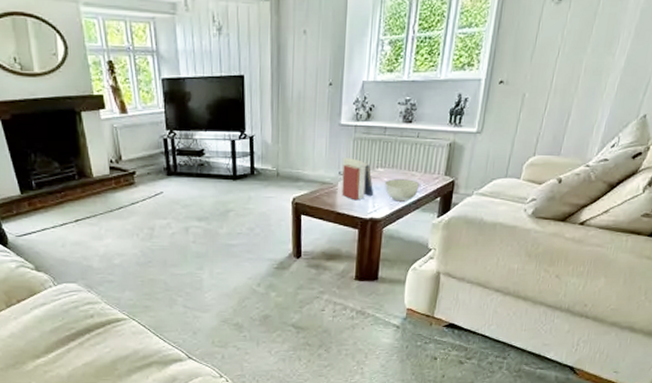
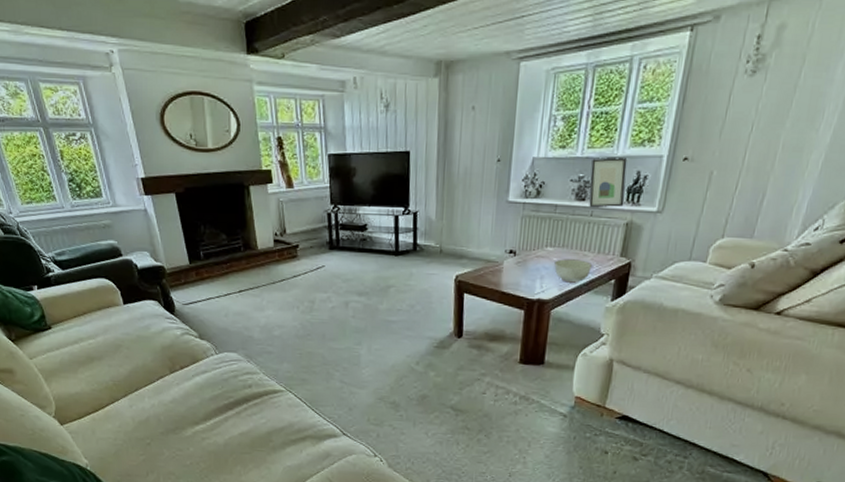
books: present [341,156,374,201] -> none [507,234,542,280]
picture frame: none [415,81,449,130] -> present [589,158,627,208]

